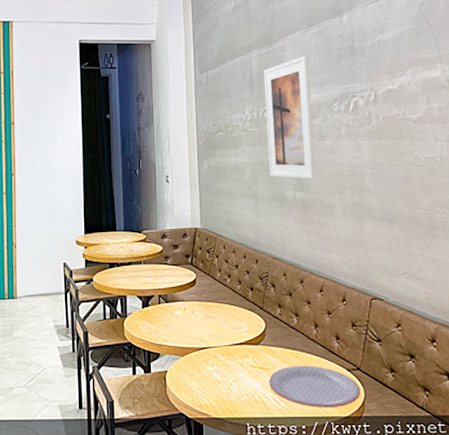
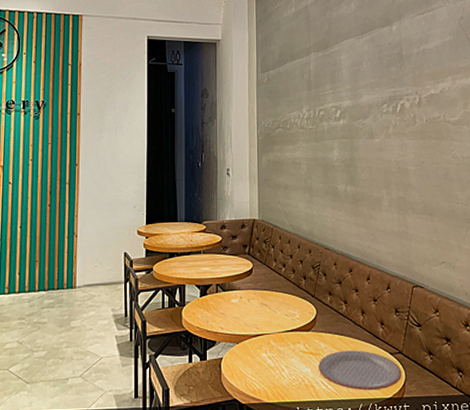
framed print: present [263,55,316,180] -> none [320,60,366,175]

